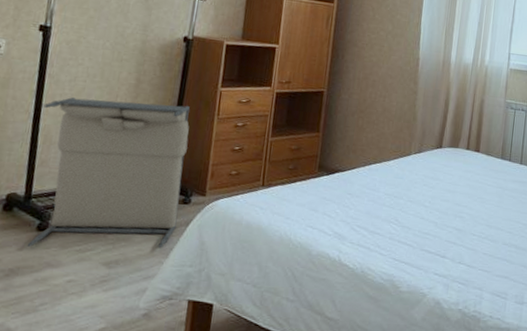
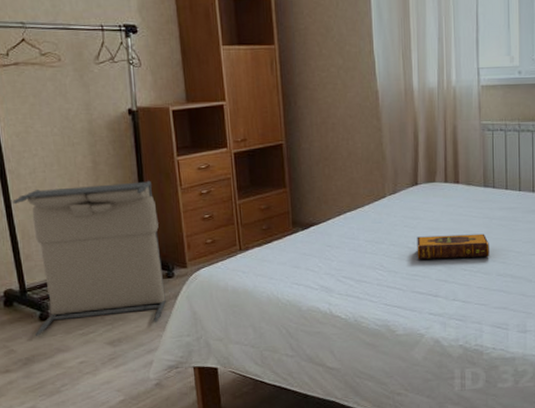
hardback book: none [431,196,499,226] -> present [417,233,489,260]

